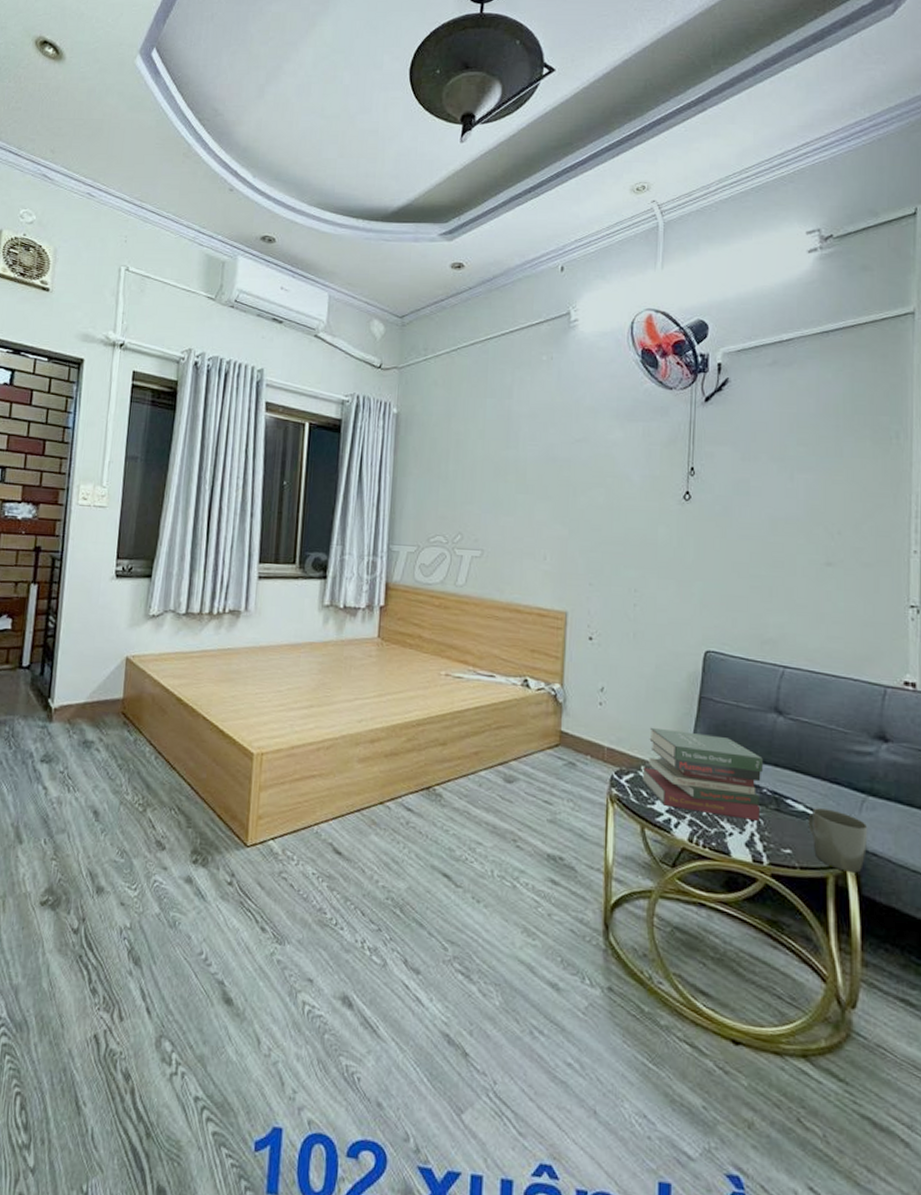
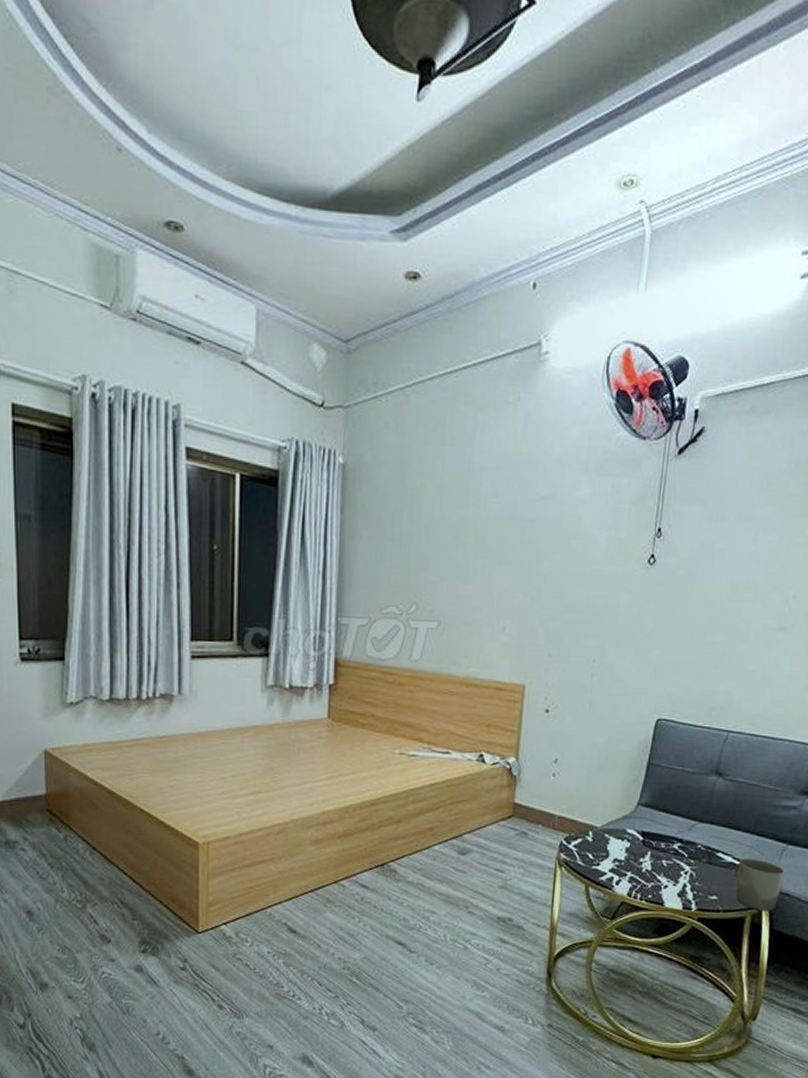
books: present [642,727,763,822] -> none [589,794,701,874]

